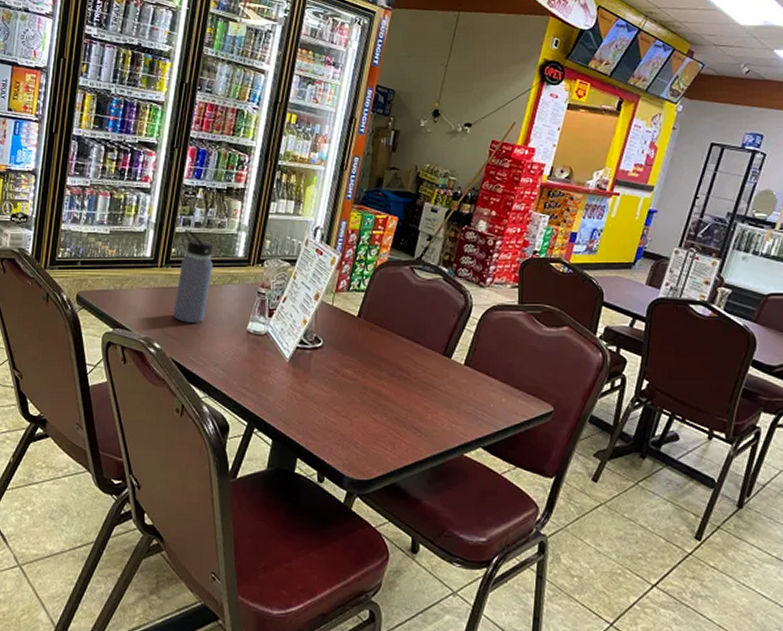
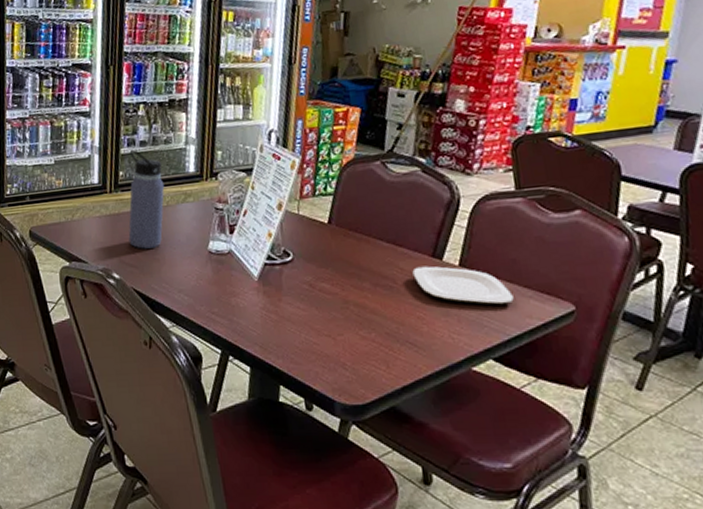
plate: none [425,362,505,401] -> present [412,266,514,305]

